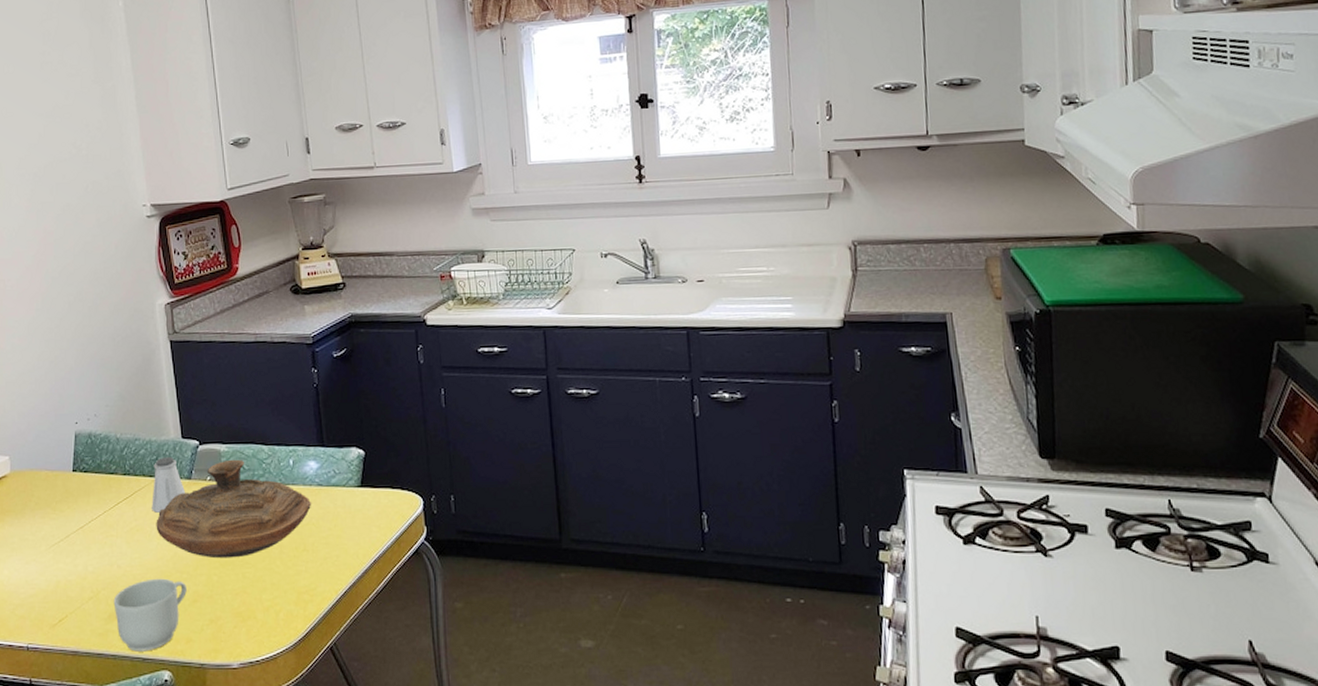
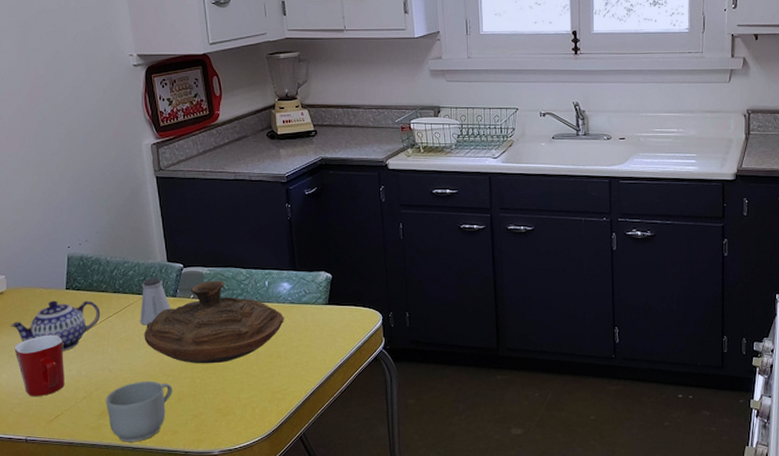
teapot: none [13,484,110,543] -> present [10,300,101,351]
mug: none [17,524,70,596] -> present [14,334,65,396]

